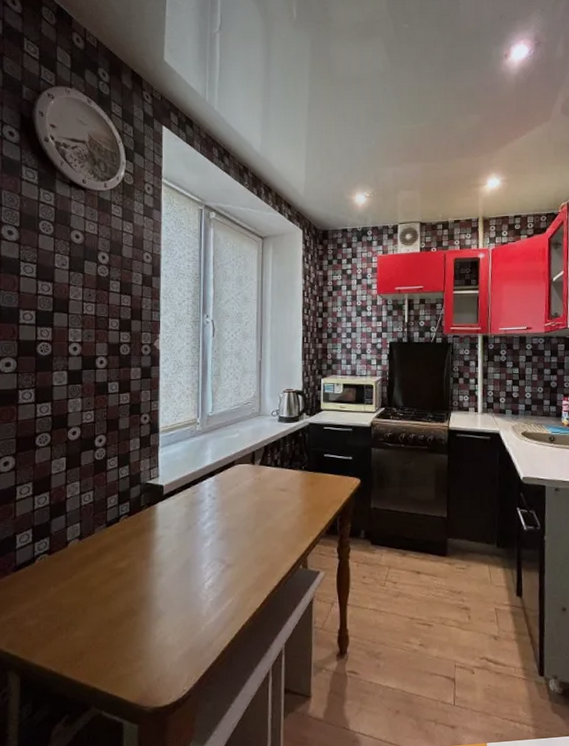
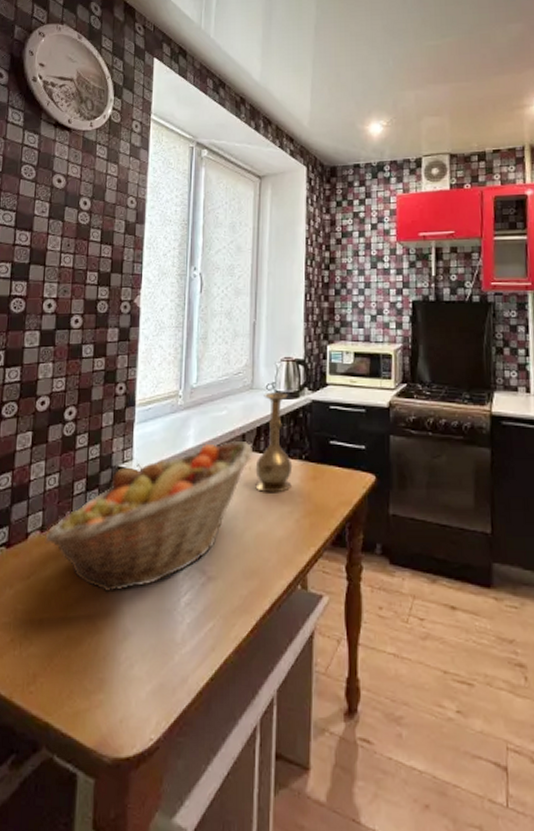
fruit basket: none [84,457,262,584] -> present [45,440,254,593]
vase: none [264,416,295,497] -> present [255,391,293,493]

